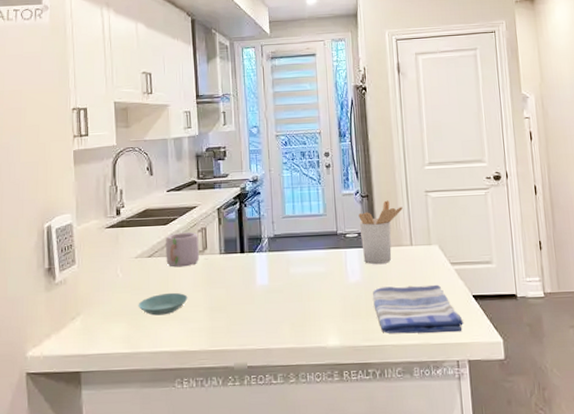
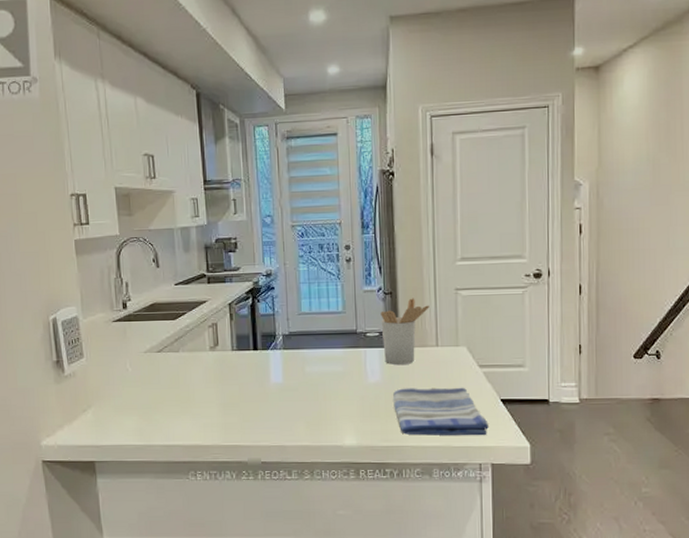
saucer: present [138,292,188,316] -> none [149,388,200,410]
mug: present [166,231,207,268] -> none [175,327,219,363]

